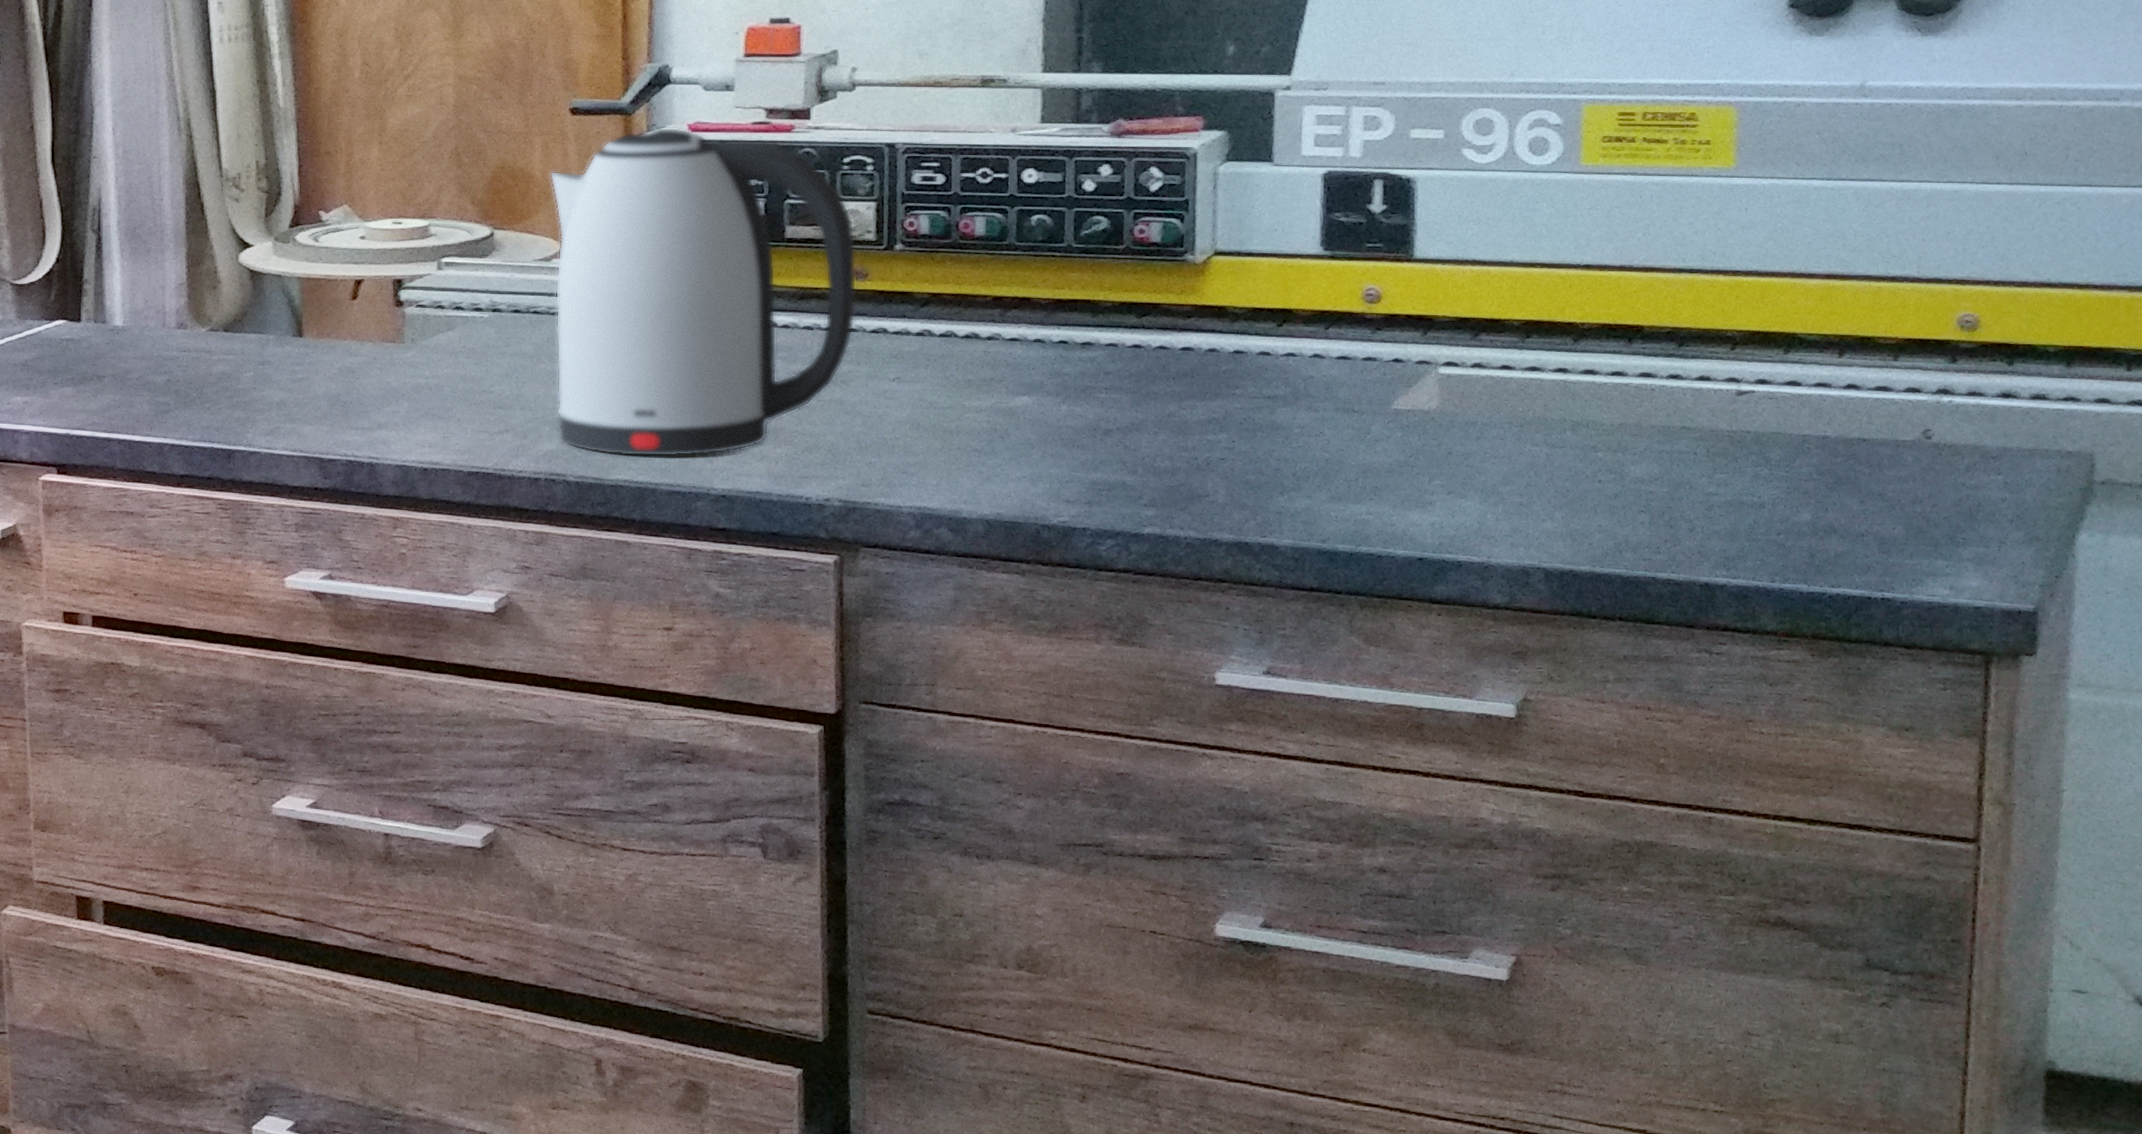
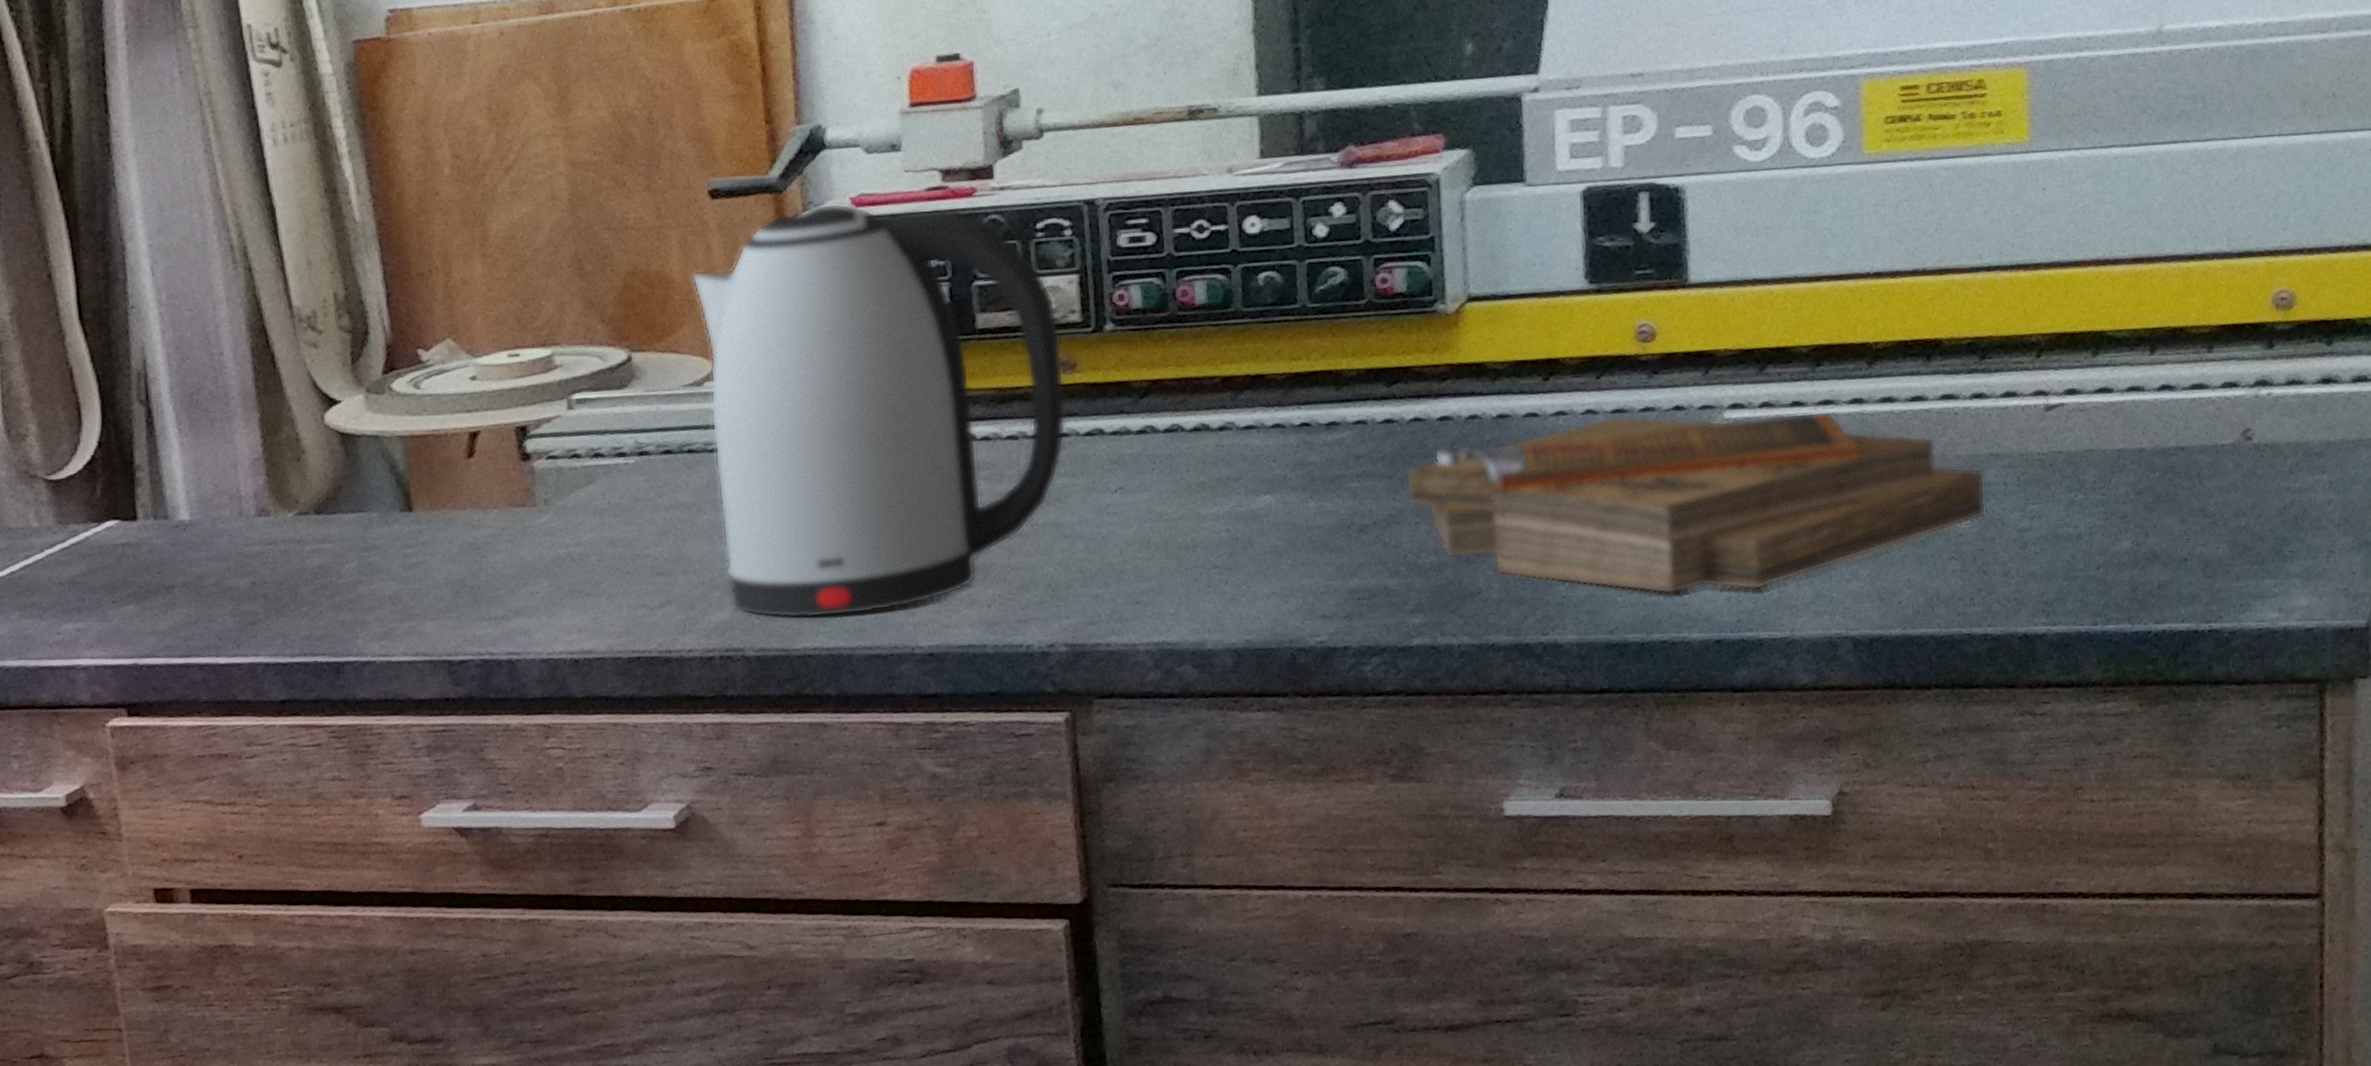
clipboard: none [1148,361,1677,520] -> present [1405,410,1986,595]

